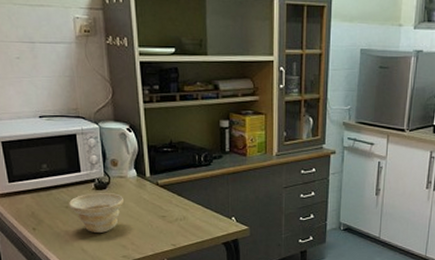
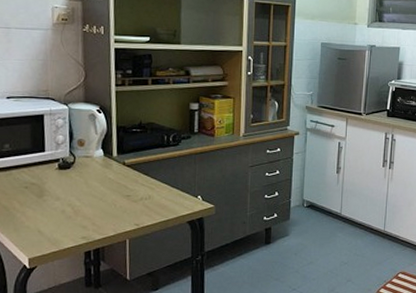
bowl: present [69,193,125,233] -> none [29,172,89,213]

